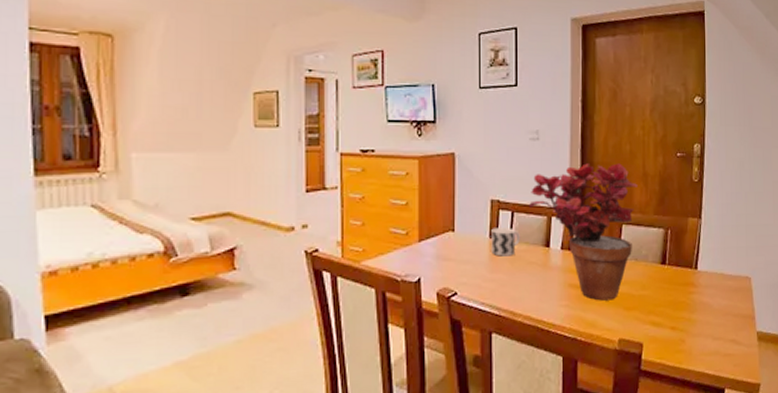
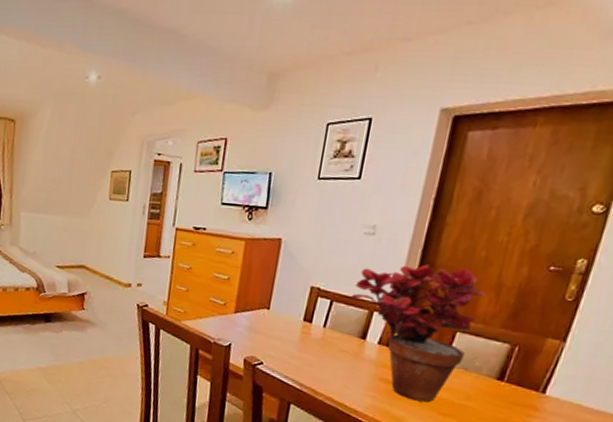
cup: present [491,228,520,257] -> none [303,312,336,341]

